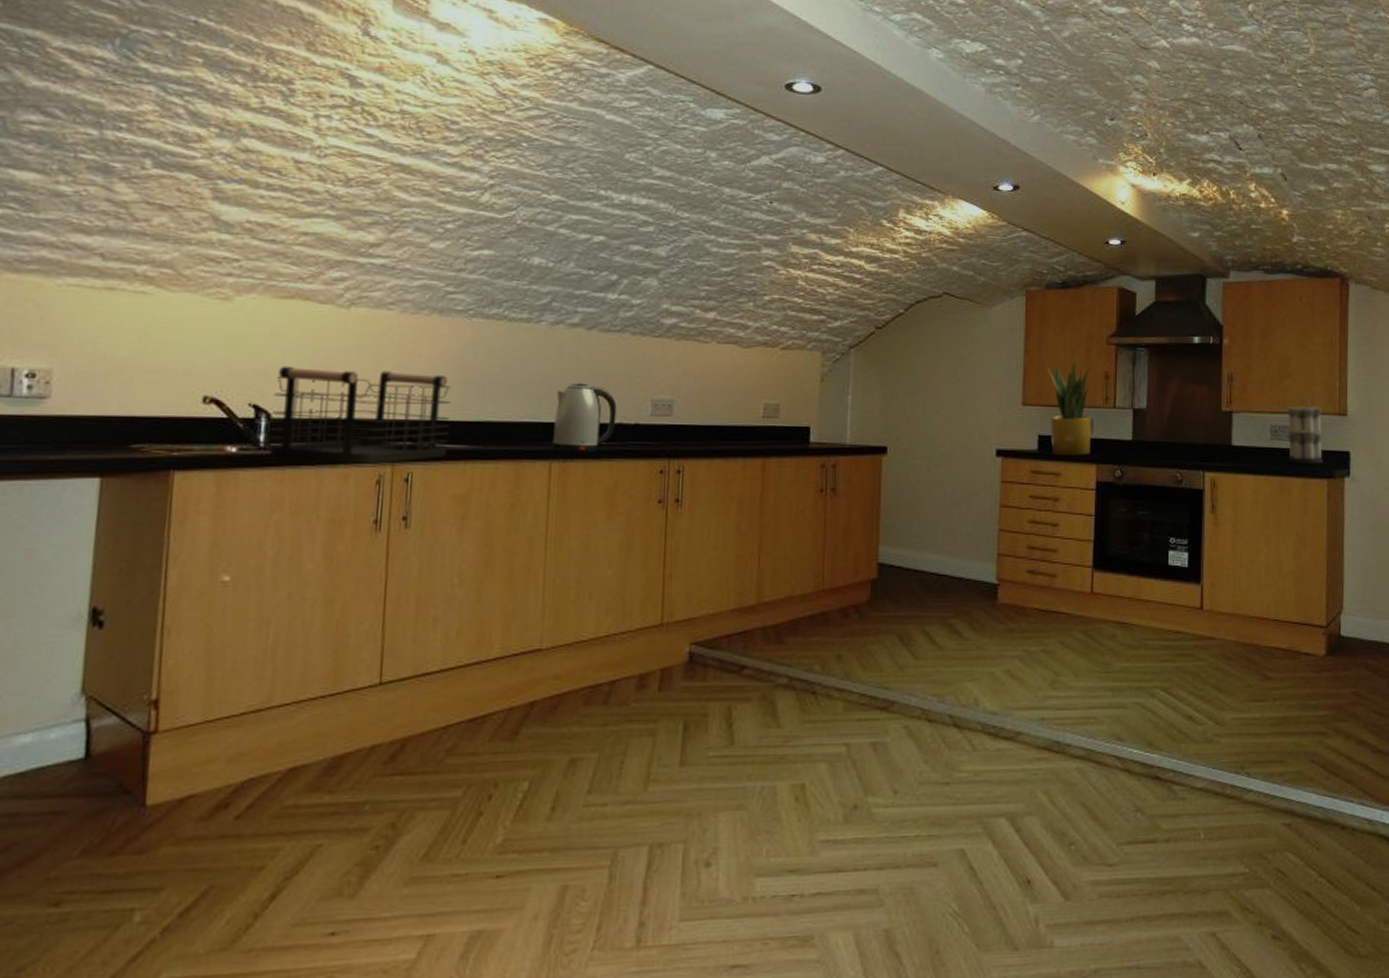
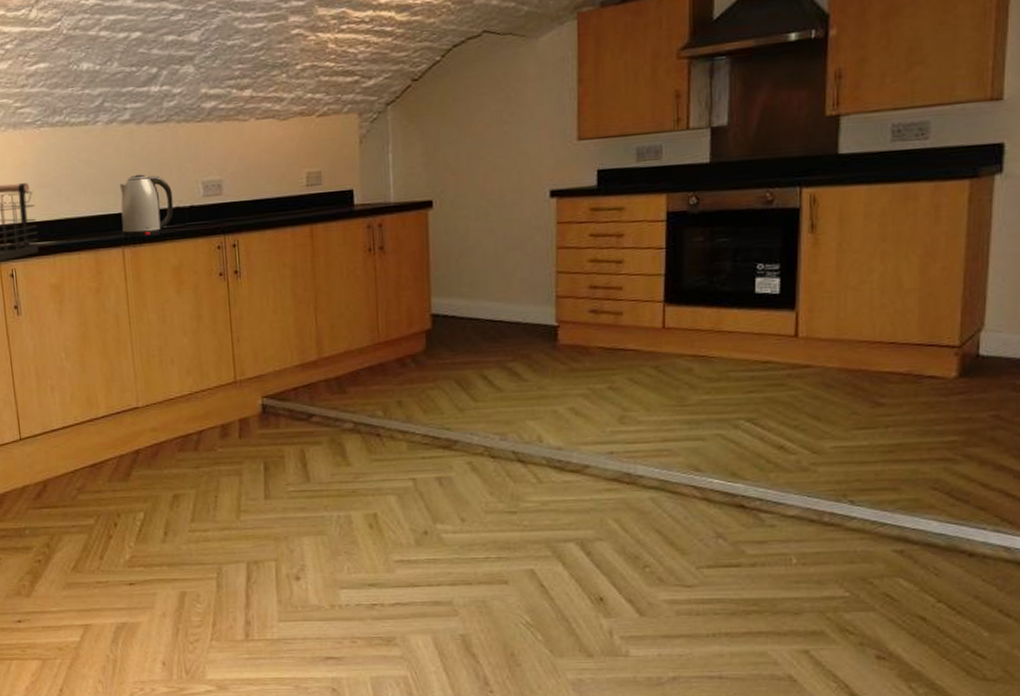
planter: present [1047,363,1091,457] -> none [605,86,660,190]
spice rack: present [1287,399,1323,464] -> none [915,87,966,167]

